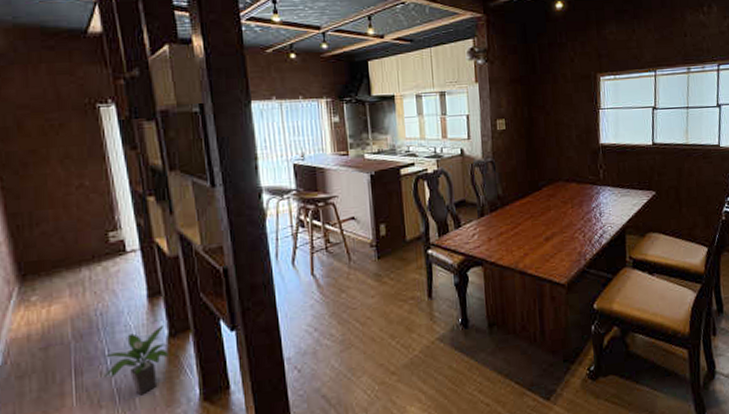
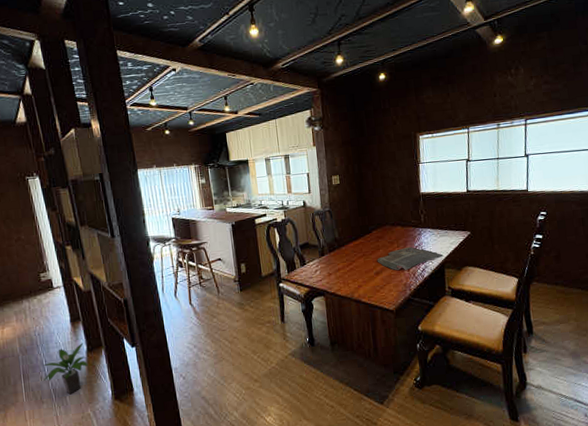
newspaper: none [547,207,625,237] -> present [377,246,444,271]

